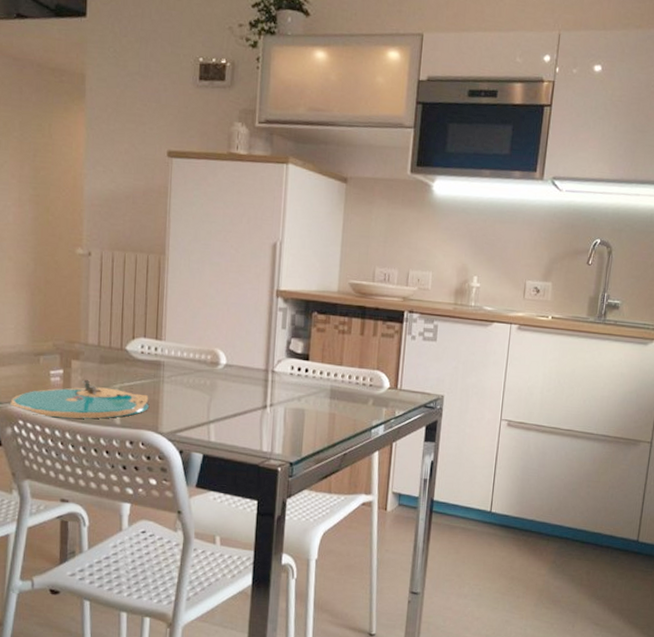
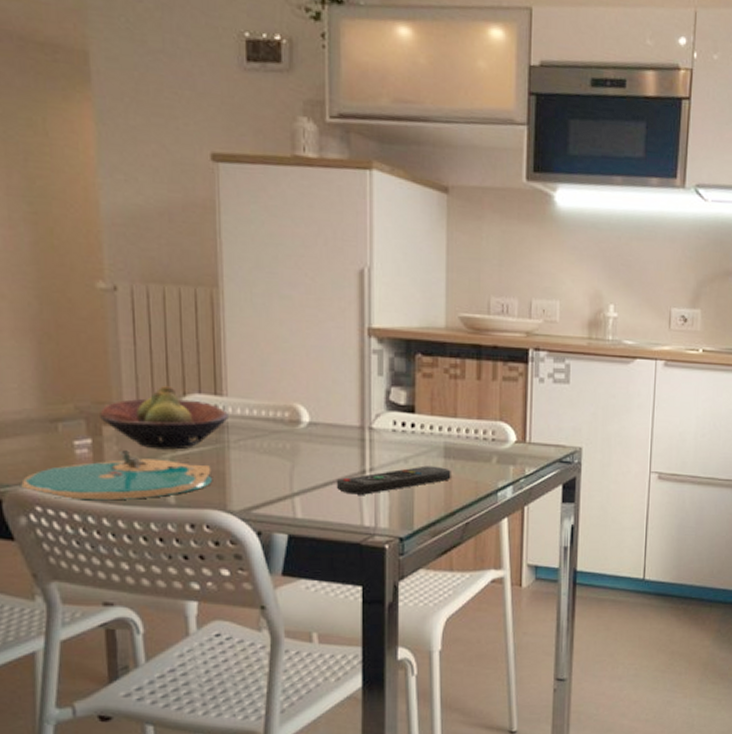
fruit bowl: none [71,330,165,382] -> present [100,385,228,450]
remote control: none [242,404,335,426] -> present [336,465,451,495]

